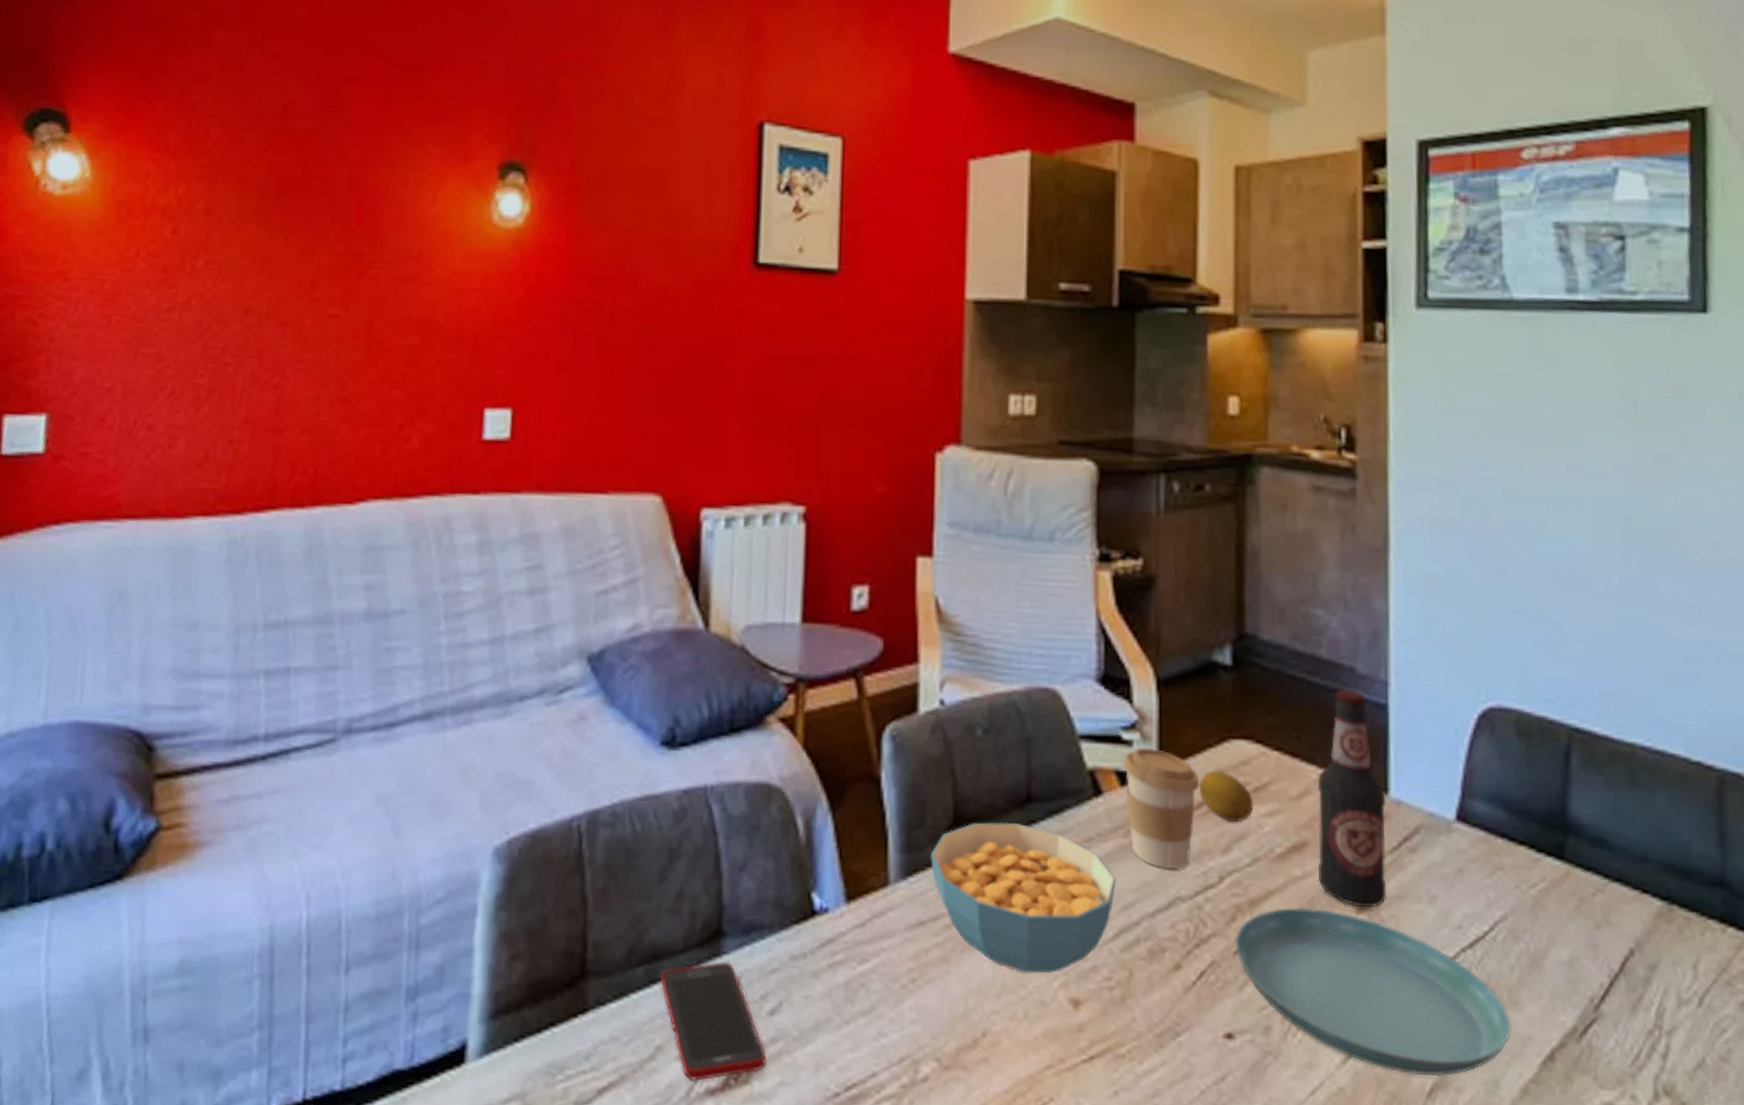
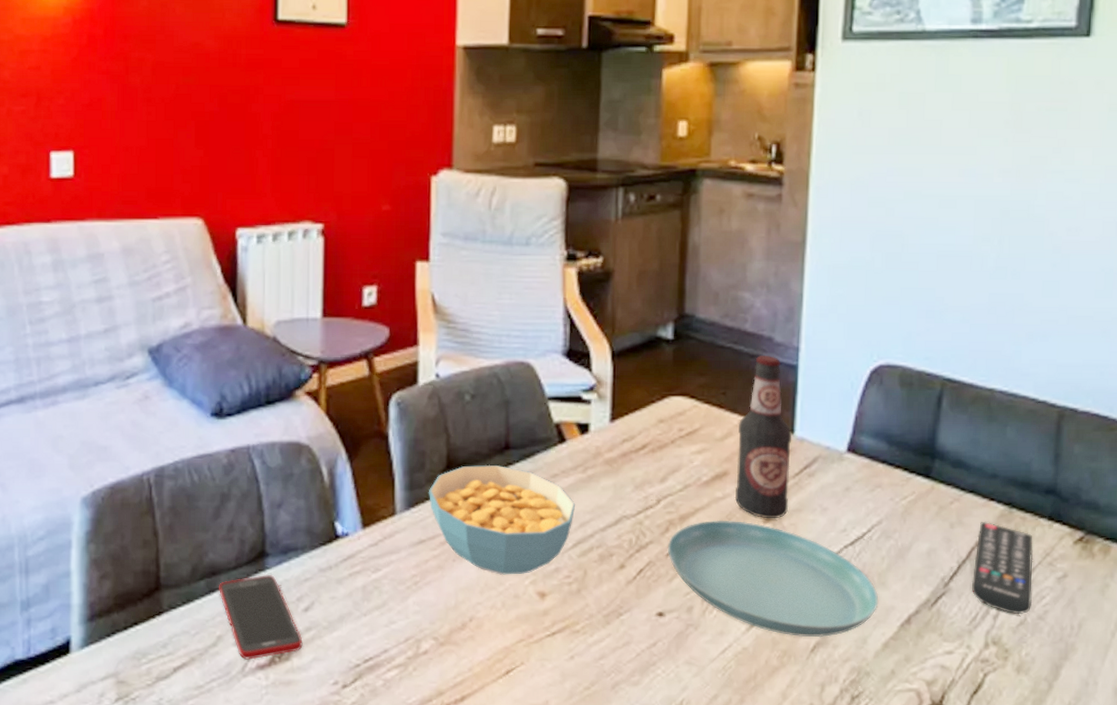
coffee cup: present [1124,747,1200,870] -> none [583,404,644,496]
fruit: present [1198,770,1254,823] -> none [643,420,686,460]
remote control: none [1630,921,1710,1052] -> present [972,521,1033,614]

